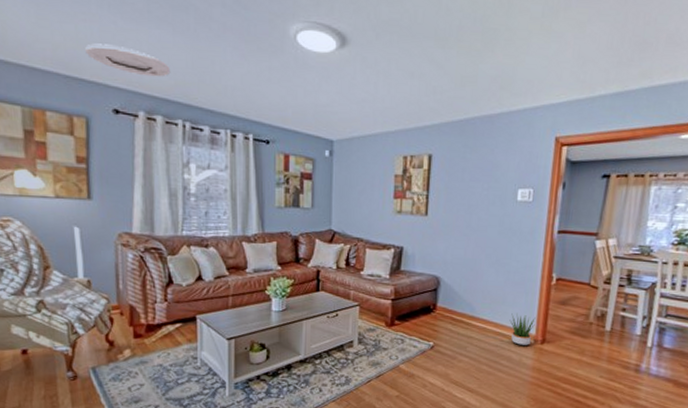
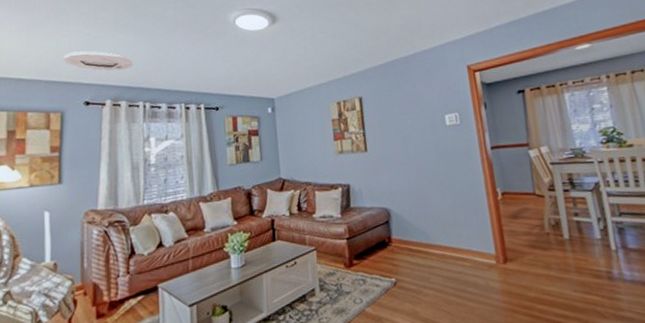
potted plant: present [509,313,536,345] -> none [466,235,493,268]

